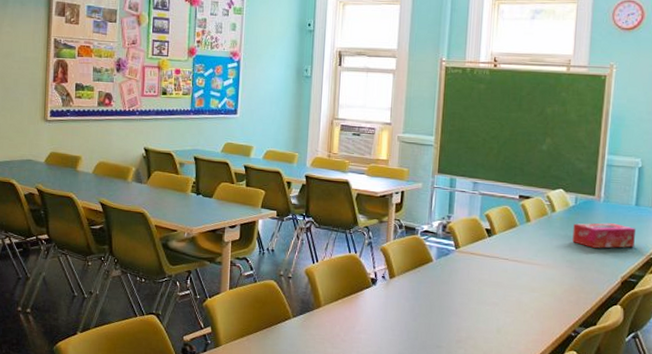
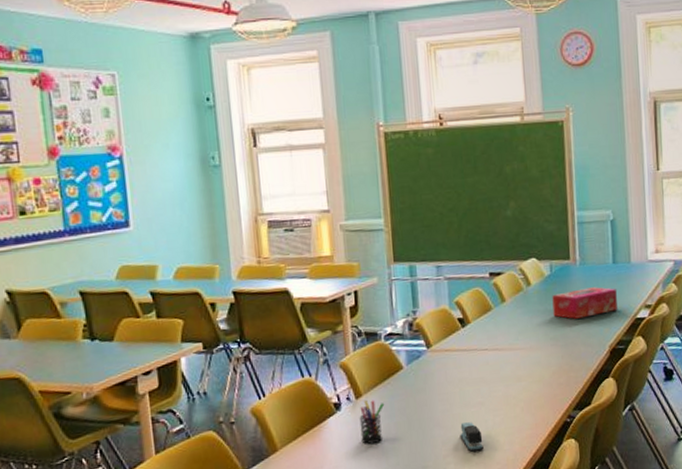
pen holder: none [389,280,413,318] -> present [359,399,385,444]
stapler: none [473,317,493,343] -> present [460,422,484,452]

